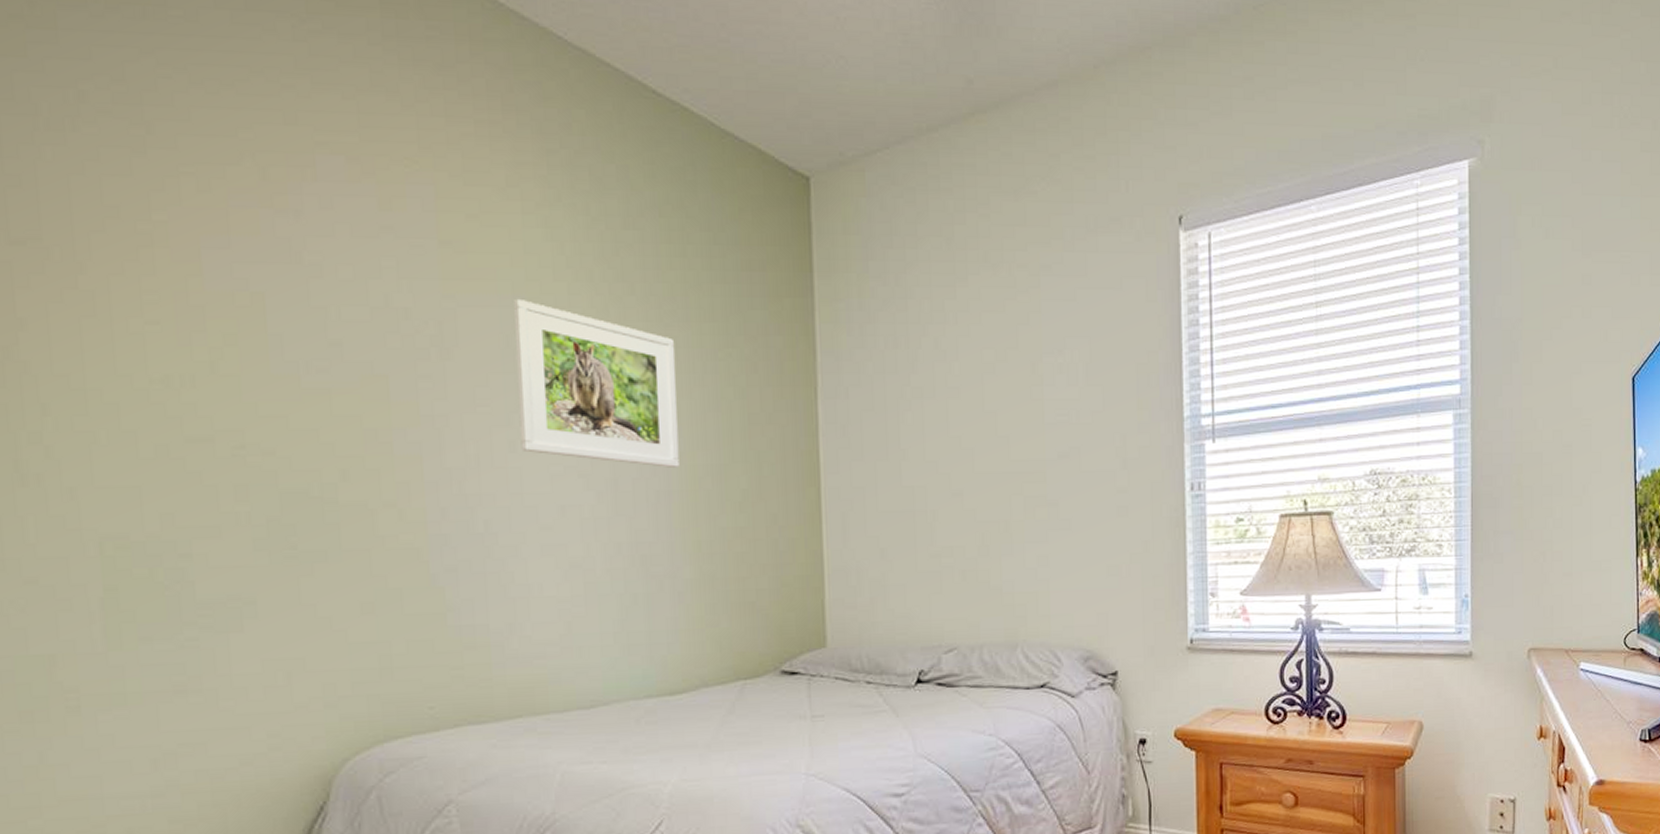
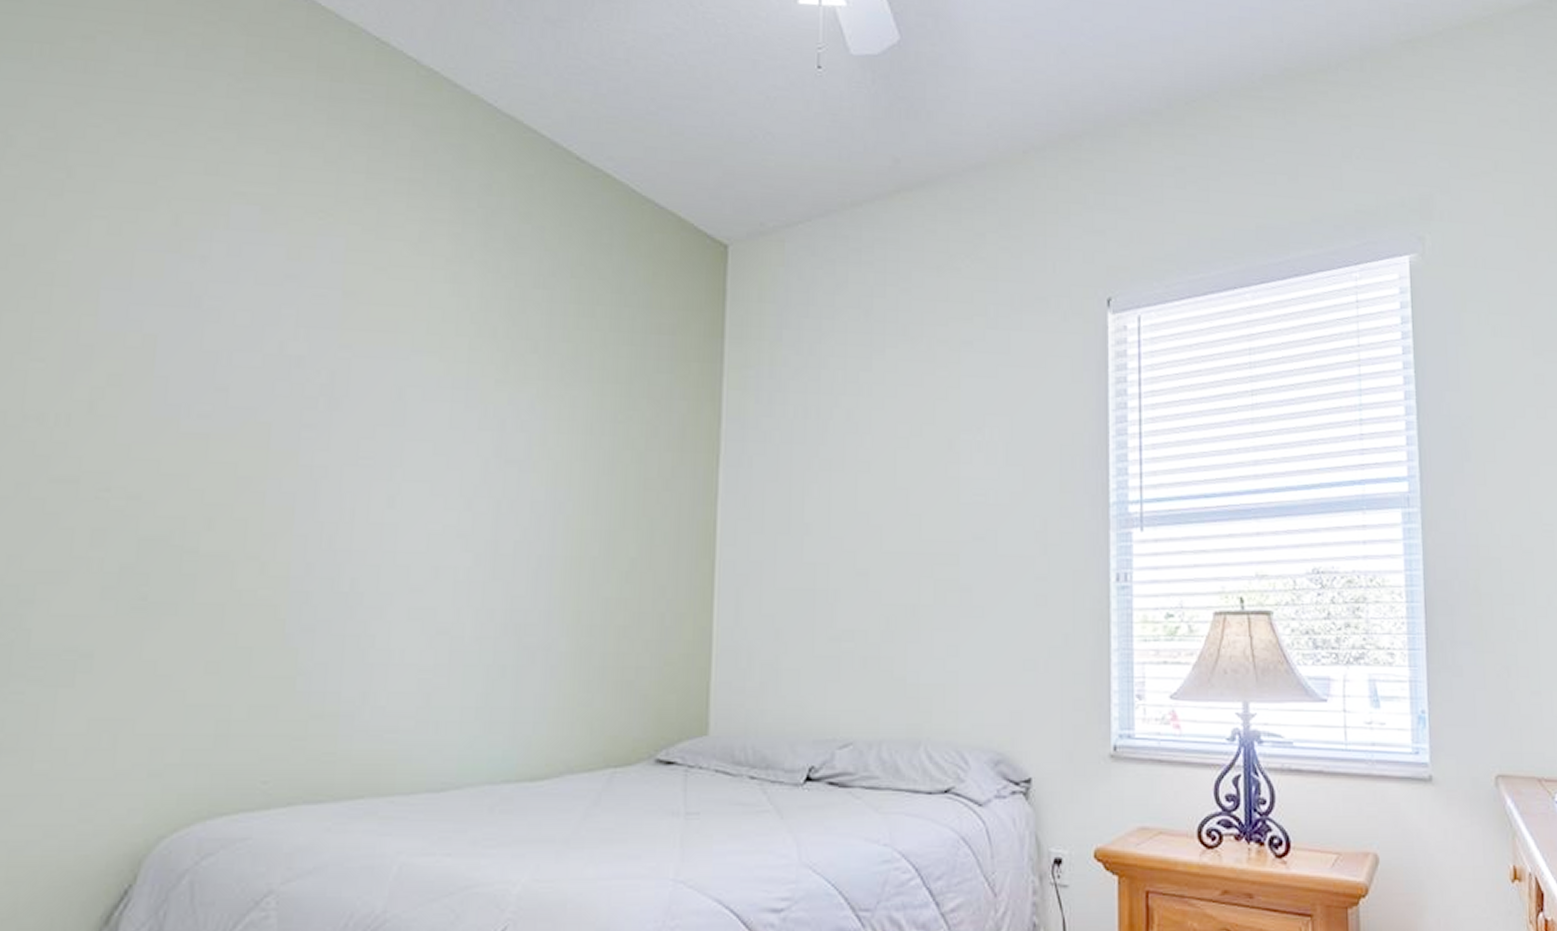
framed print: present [514,298,680,468] -> none [400,351,574,532]

